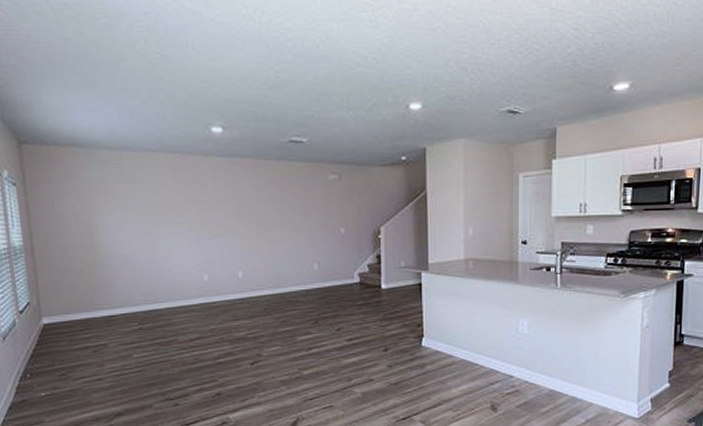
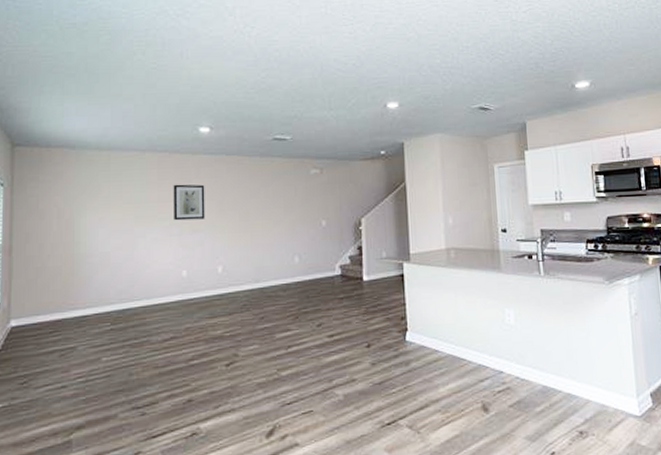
wall art: none [188,187,223,225] -> present [173,184,205,221]

